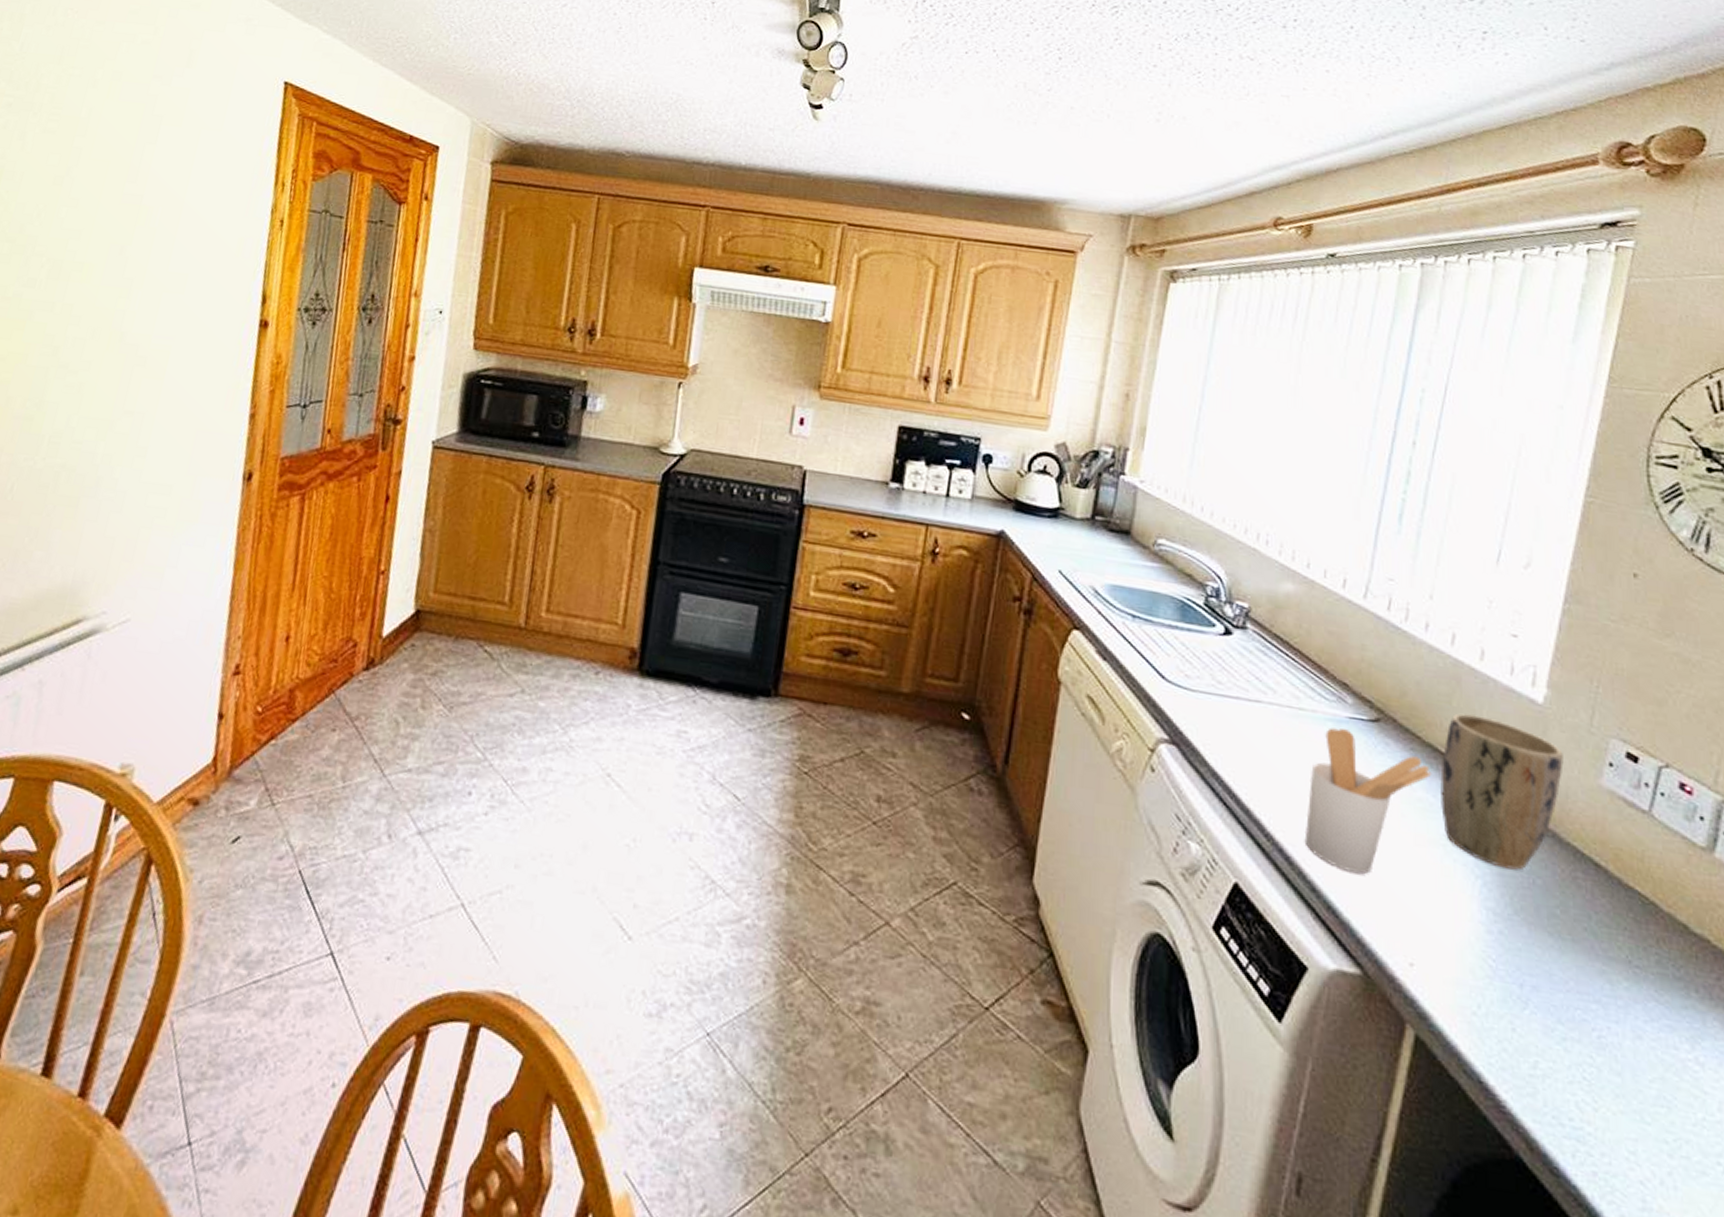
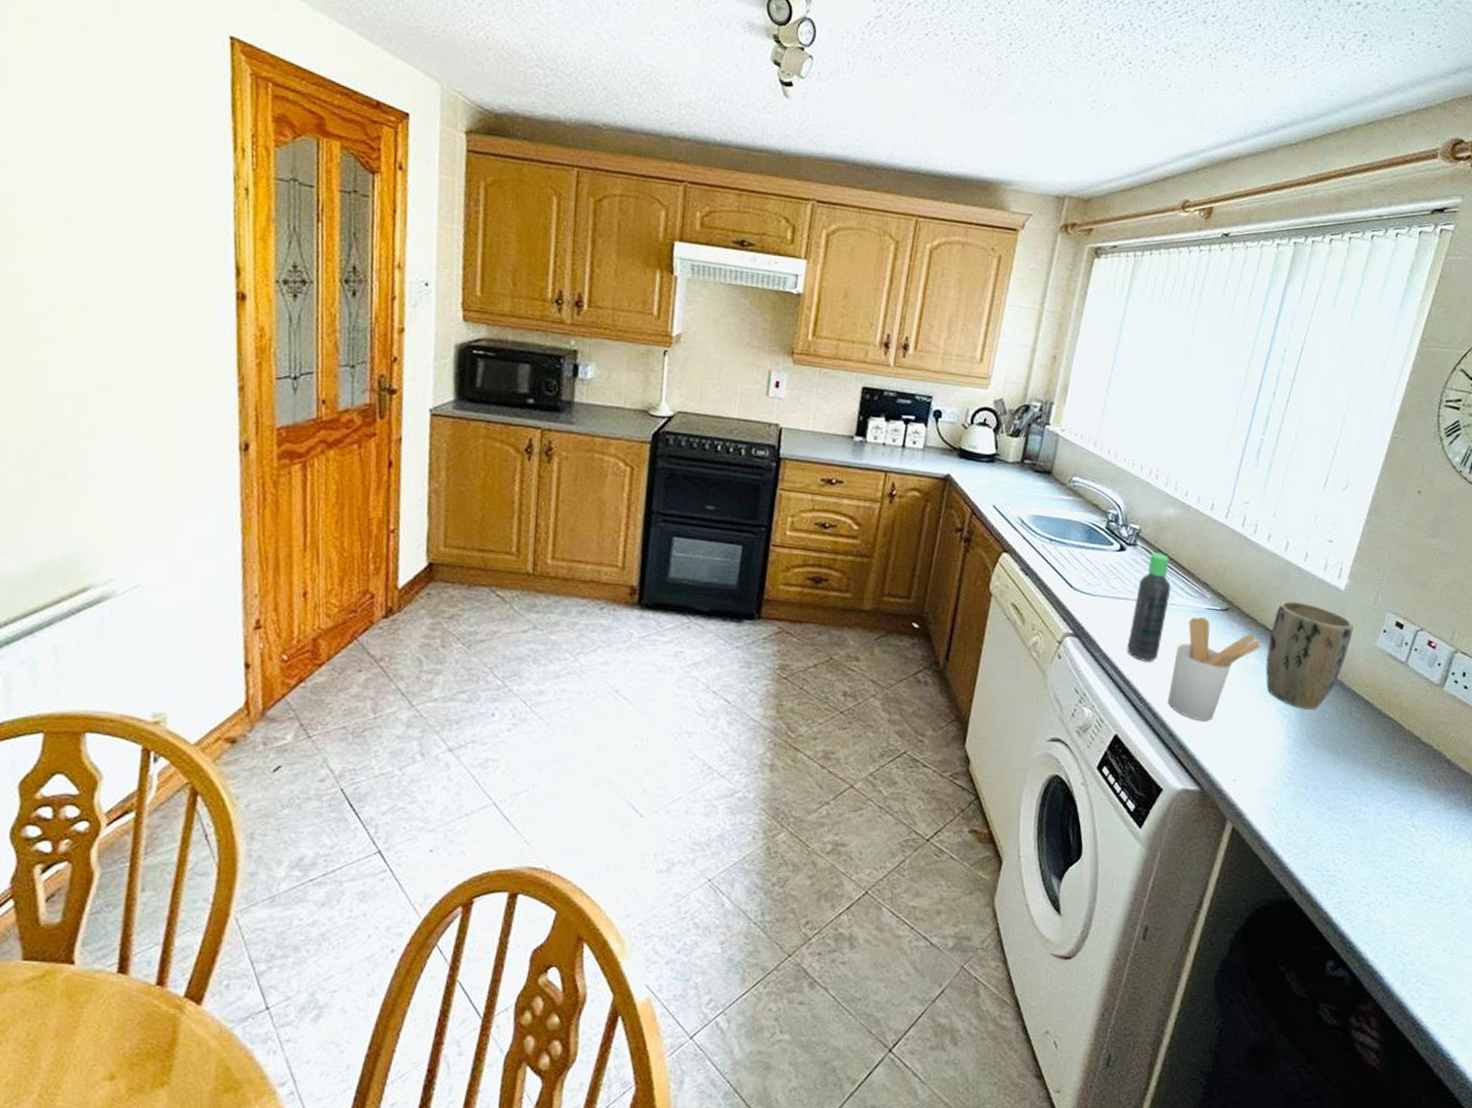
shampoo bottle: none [1243,639,1297,785] -> present [1127,552,1171,662]

